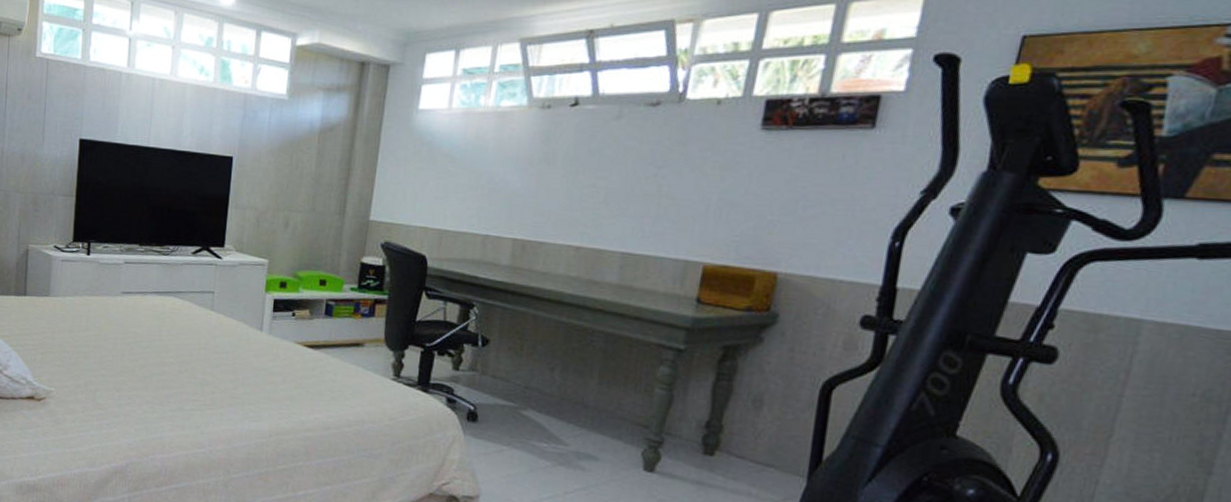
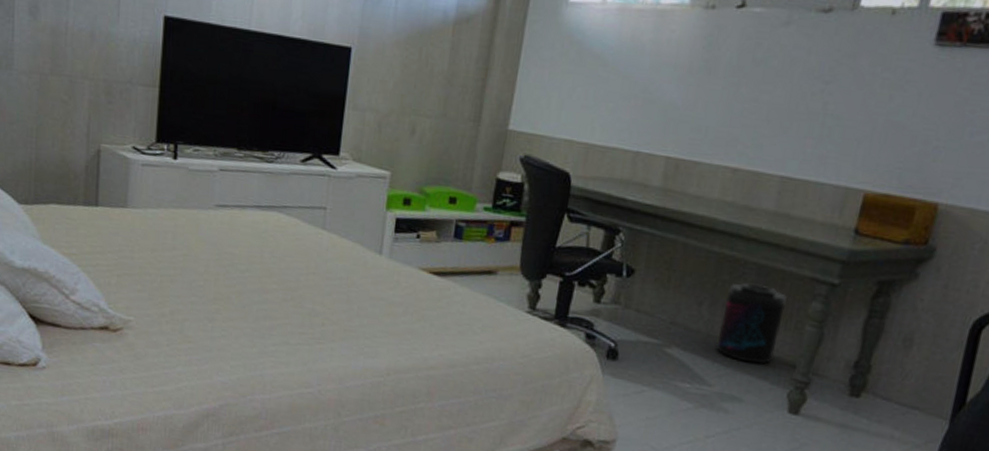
supplement container: none [569,349,636,425] -> present [716,282,788,364]

